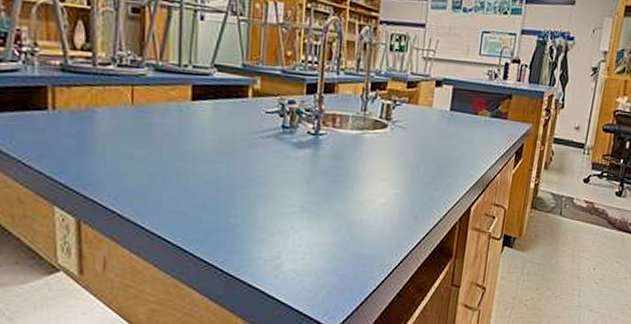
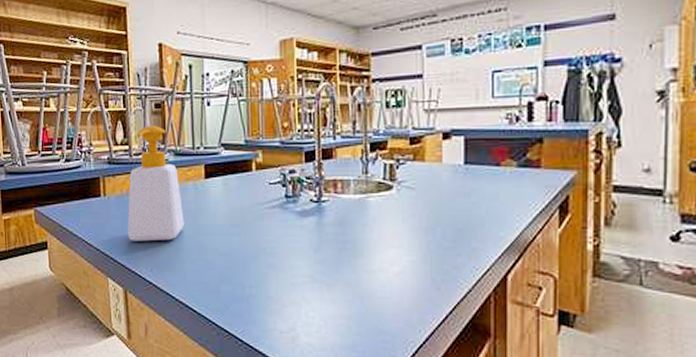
soap bottle: none [85,32,163,166] -> present [127,126,185,242]

